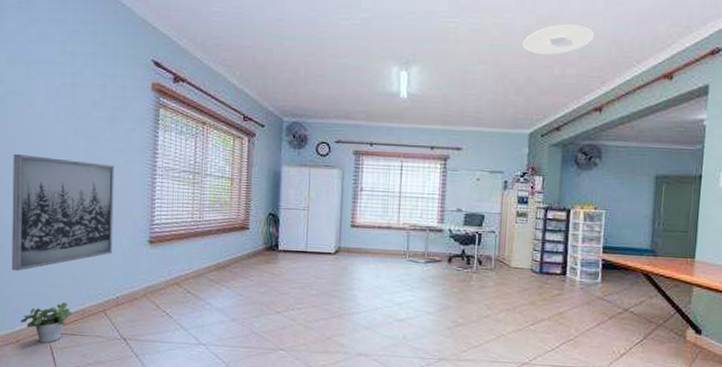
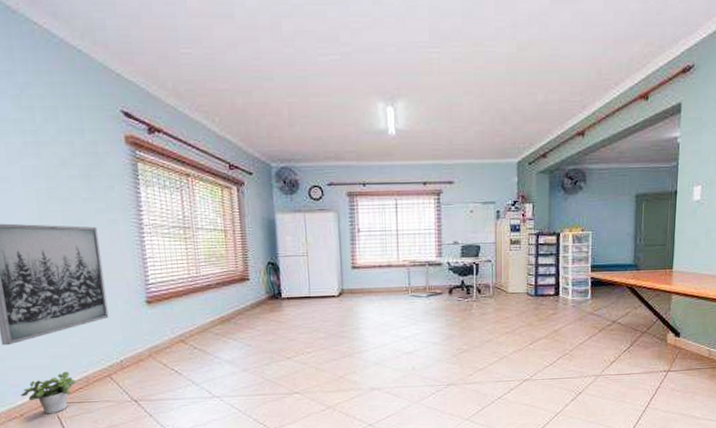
ceiling light: present [523,24,595,55] -> none [506,48,574,82]

